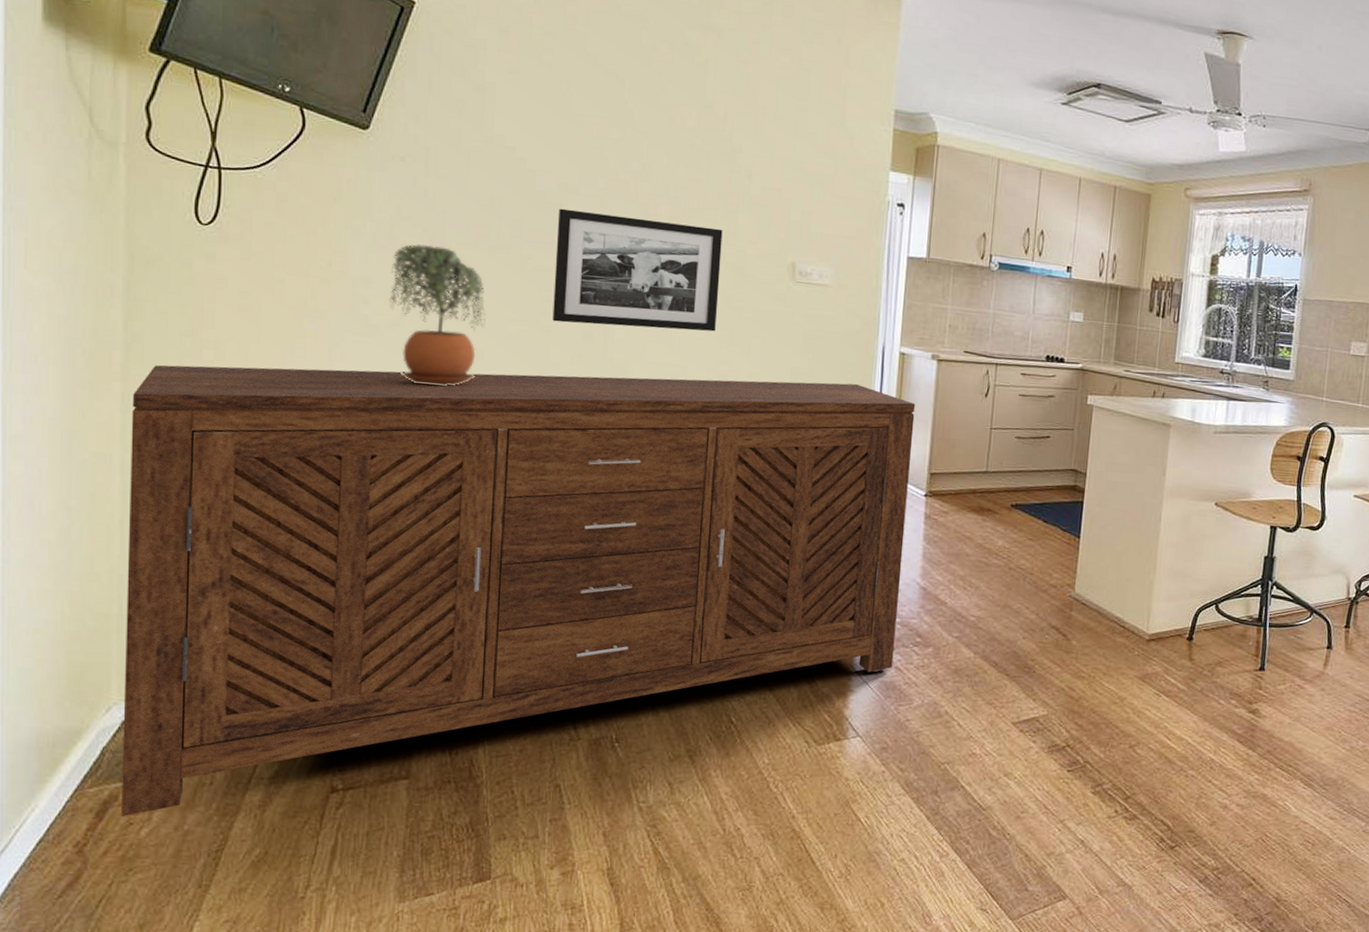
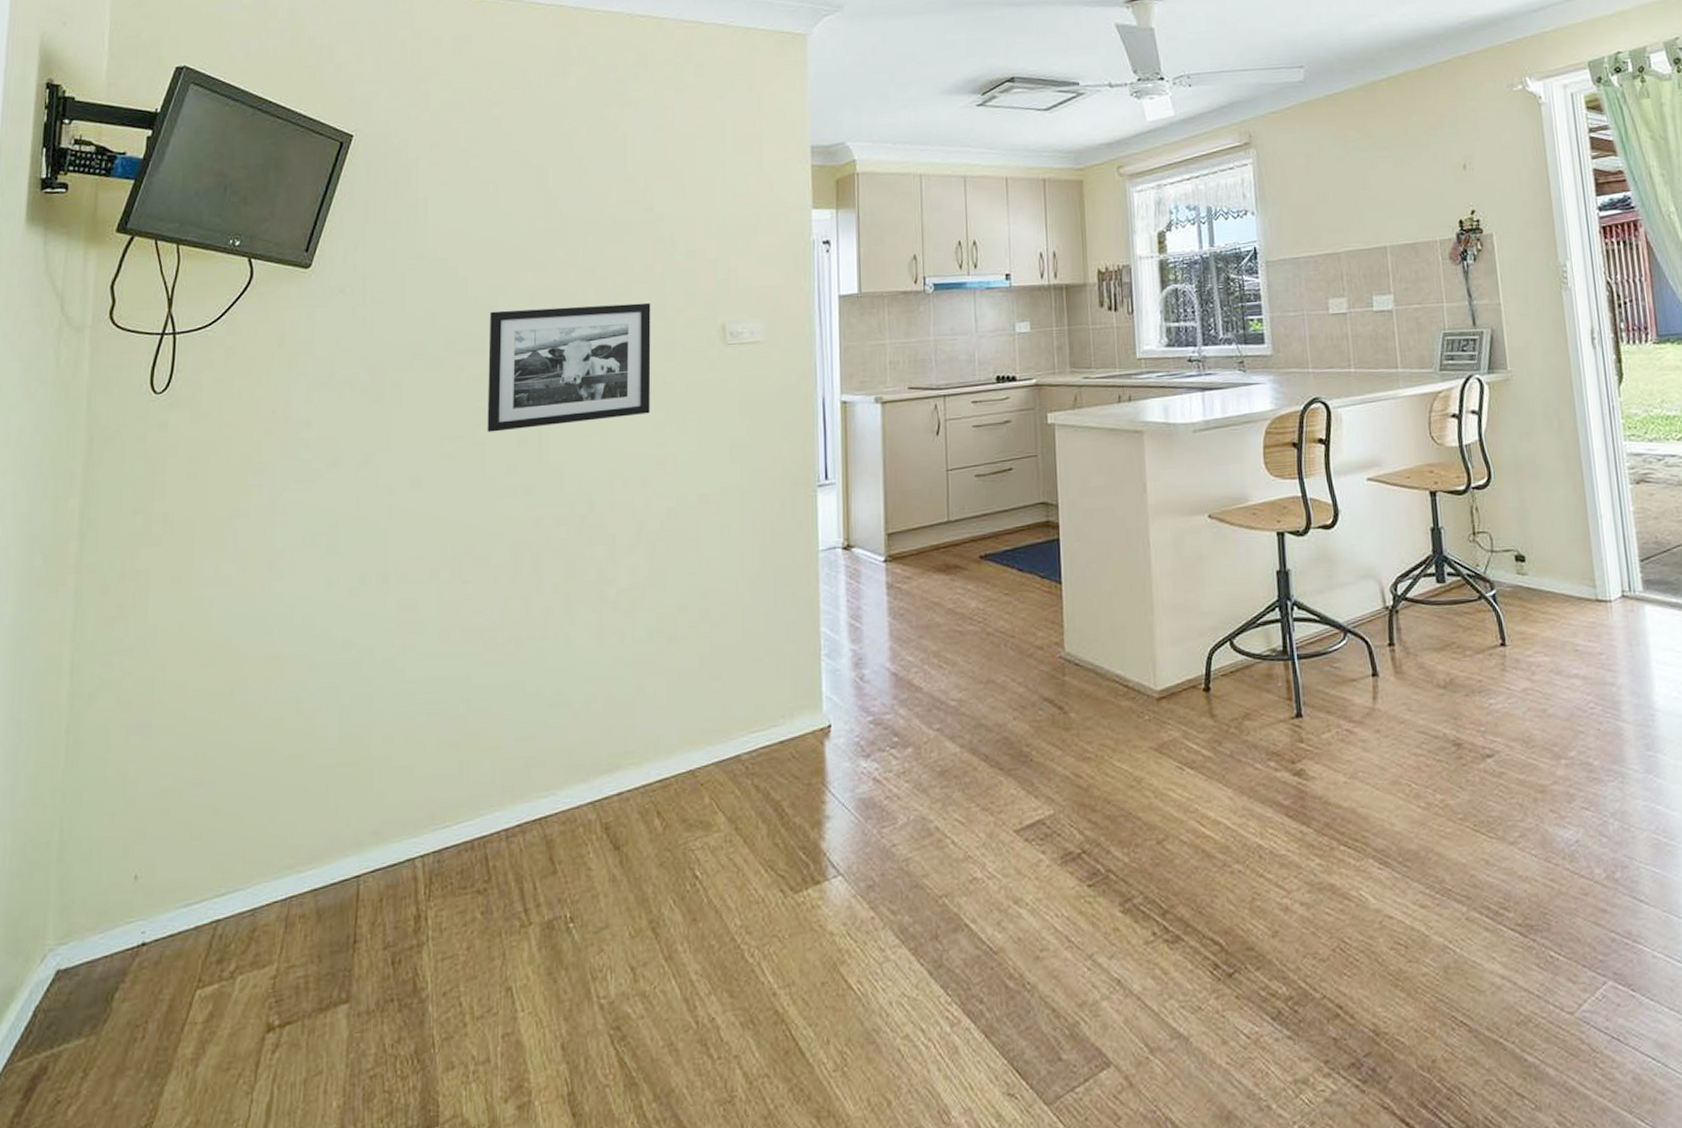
sideboard: present [121,365,916,817] -> none [49,444,870,1094]
potted plant: present [389,244,486,386] -> none [329,373,422,525]

